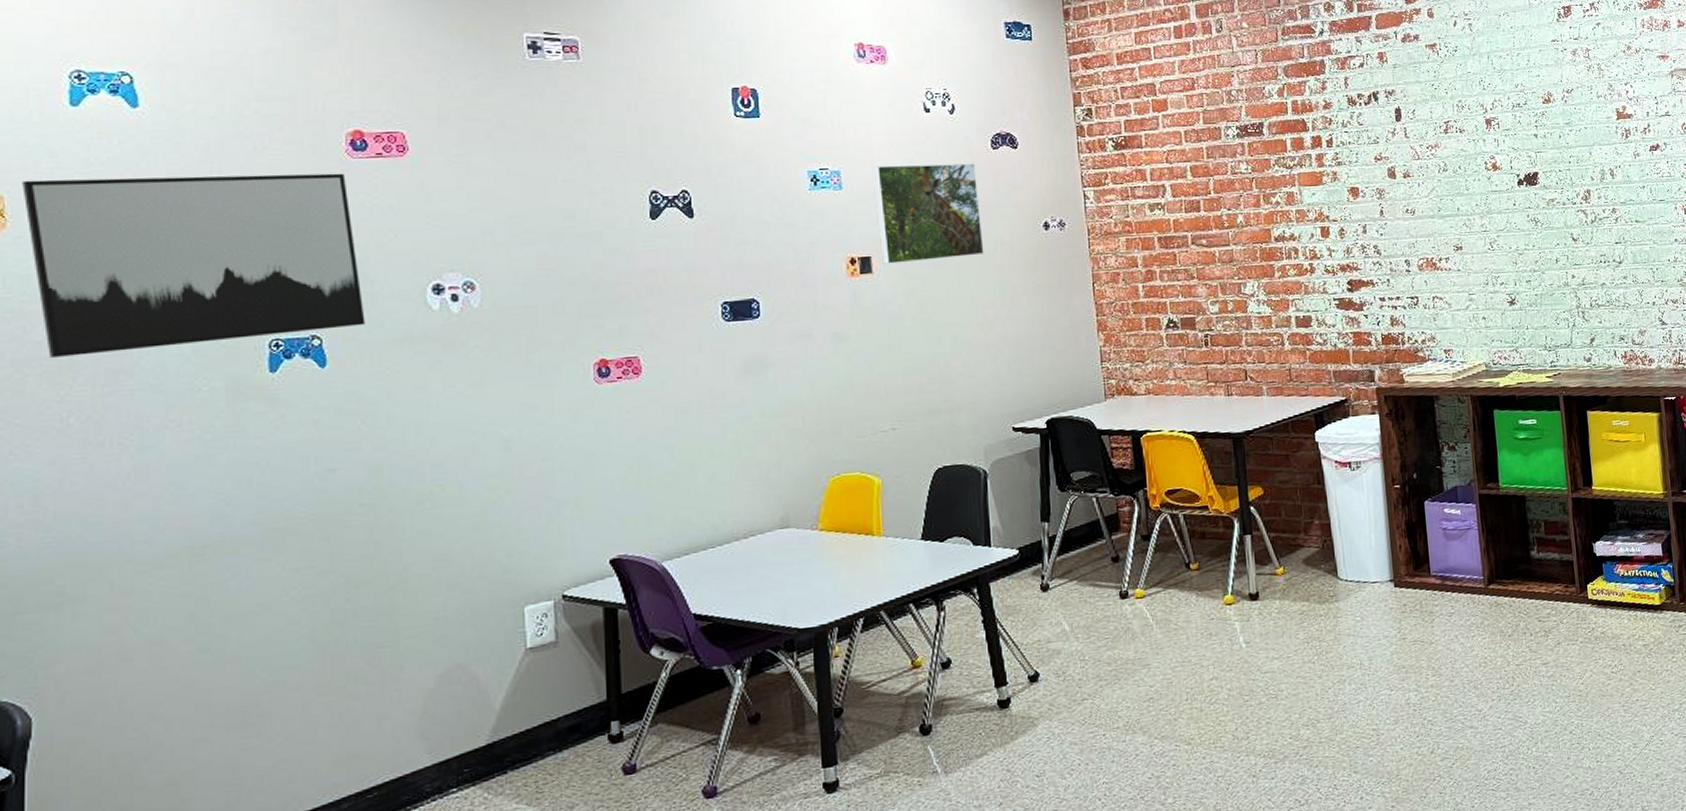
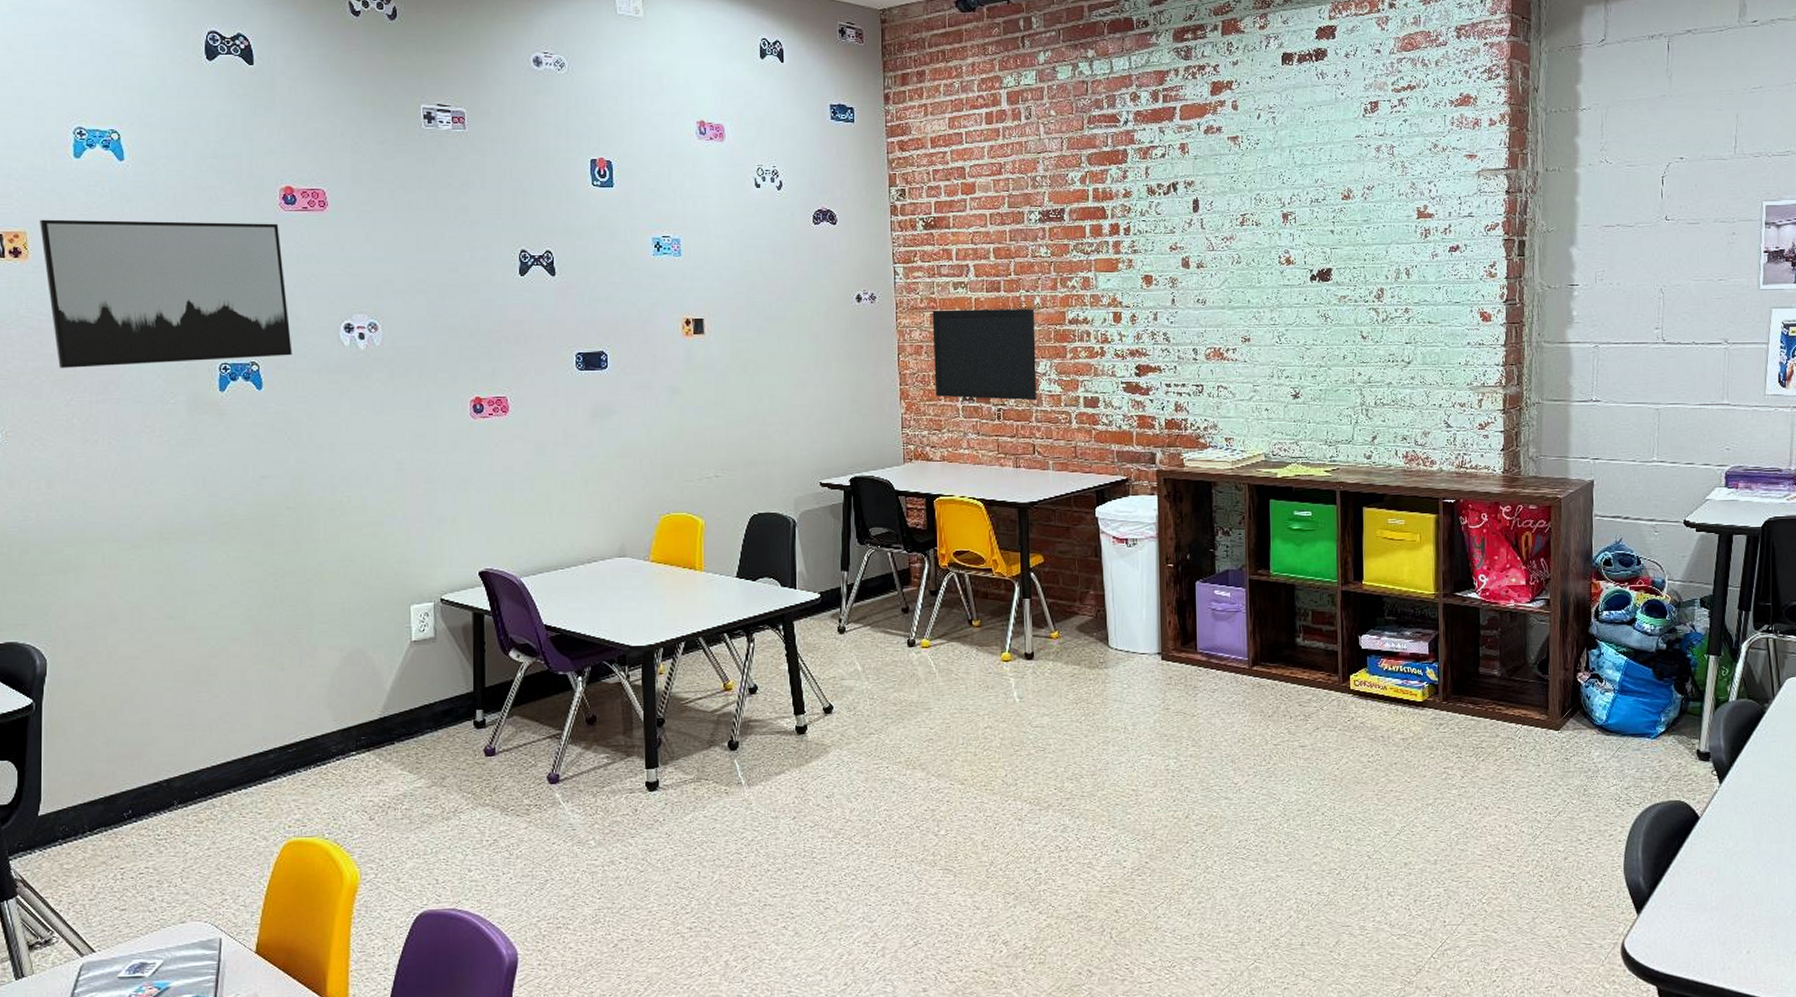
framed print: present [873,163,984,264] -> none [708,235,802,326]
wall art: none [1128,228,1246,327] -> present [932,309,1037,401]

